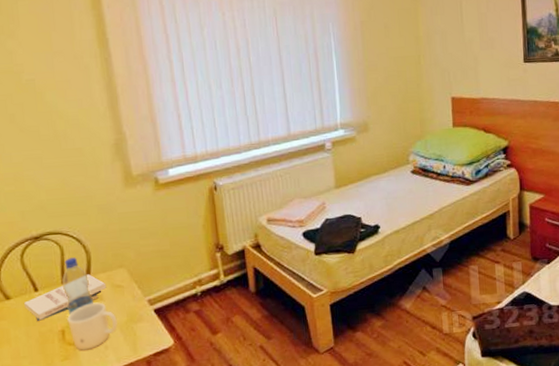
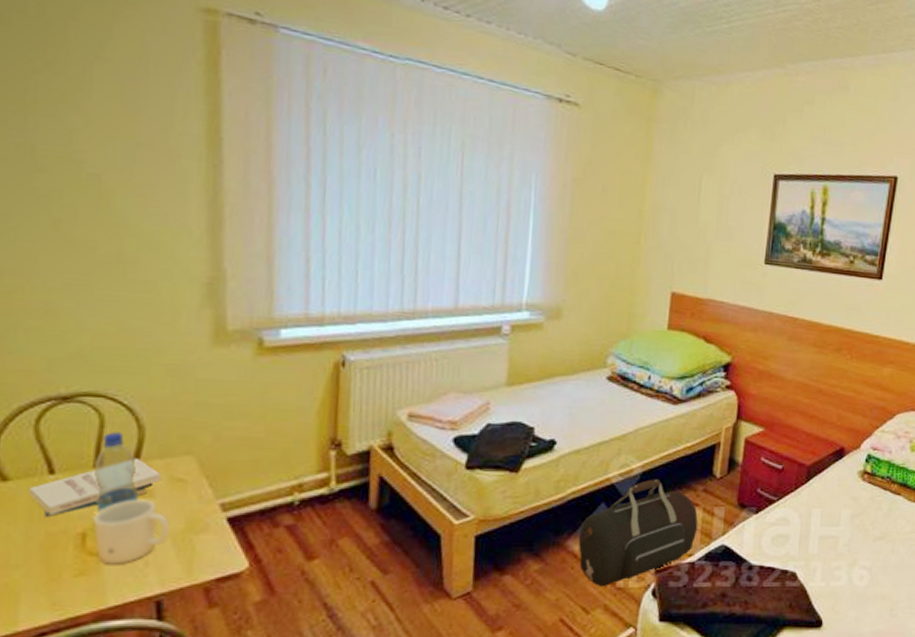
duffel bag: none [408,245,502,334] -> present [578,479,698,586]

